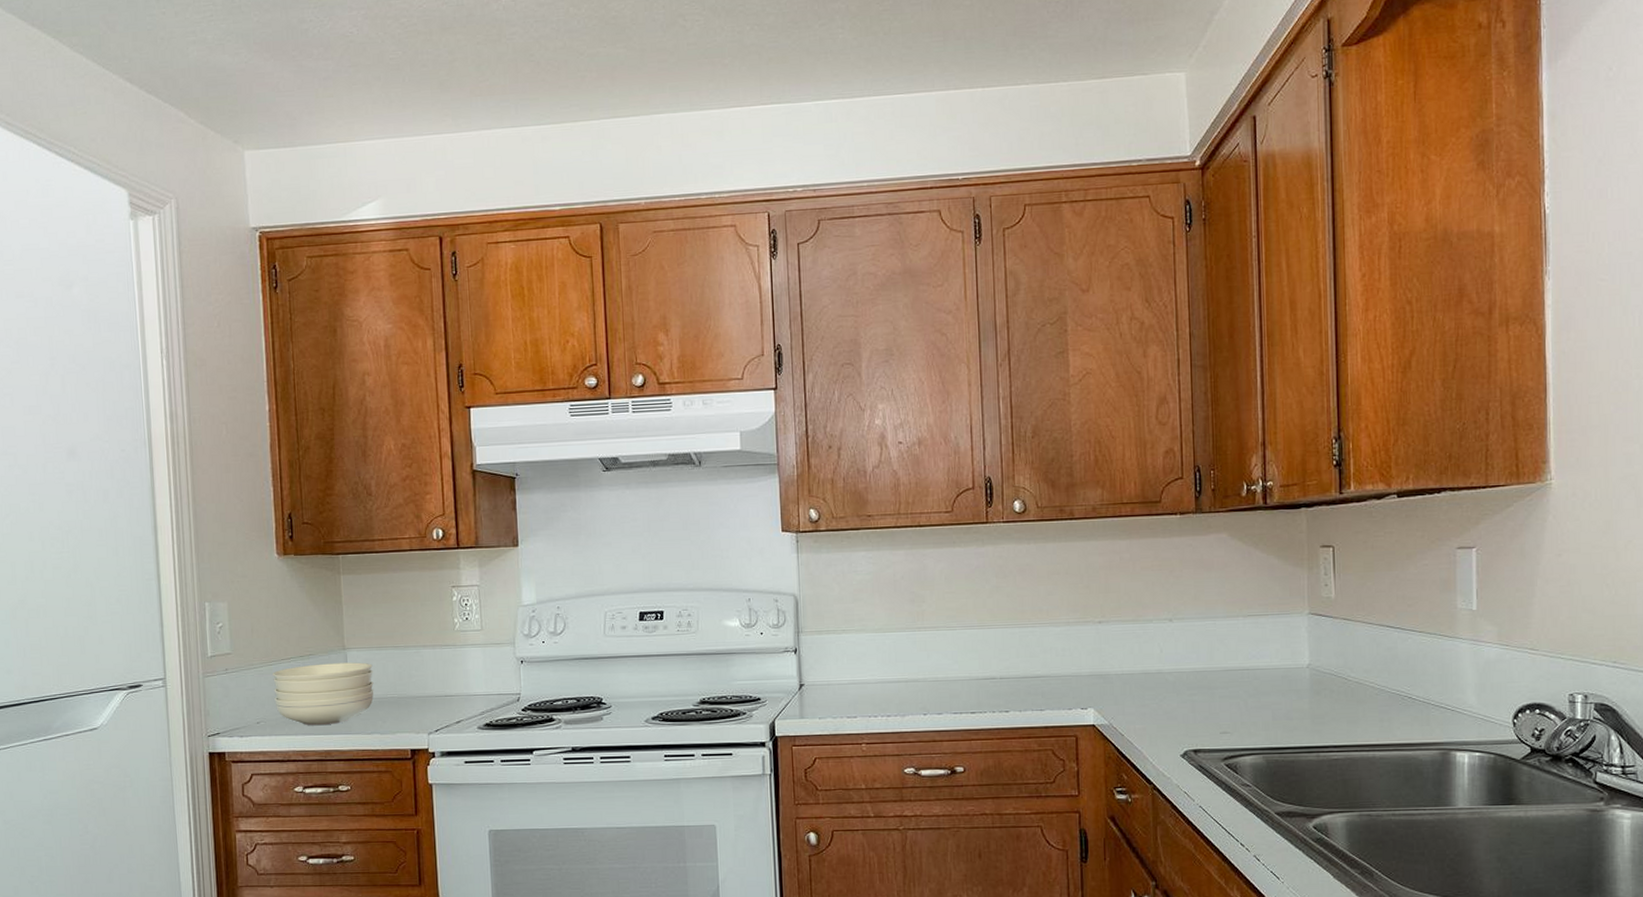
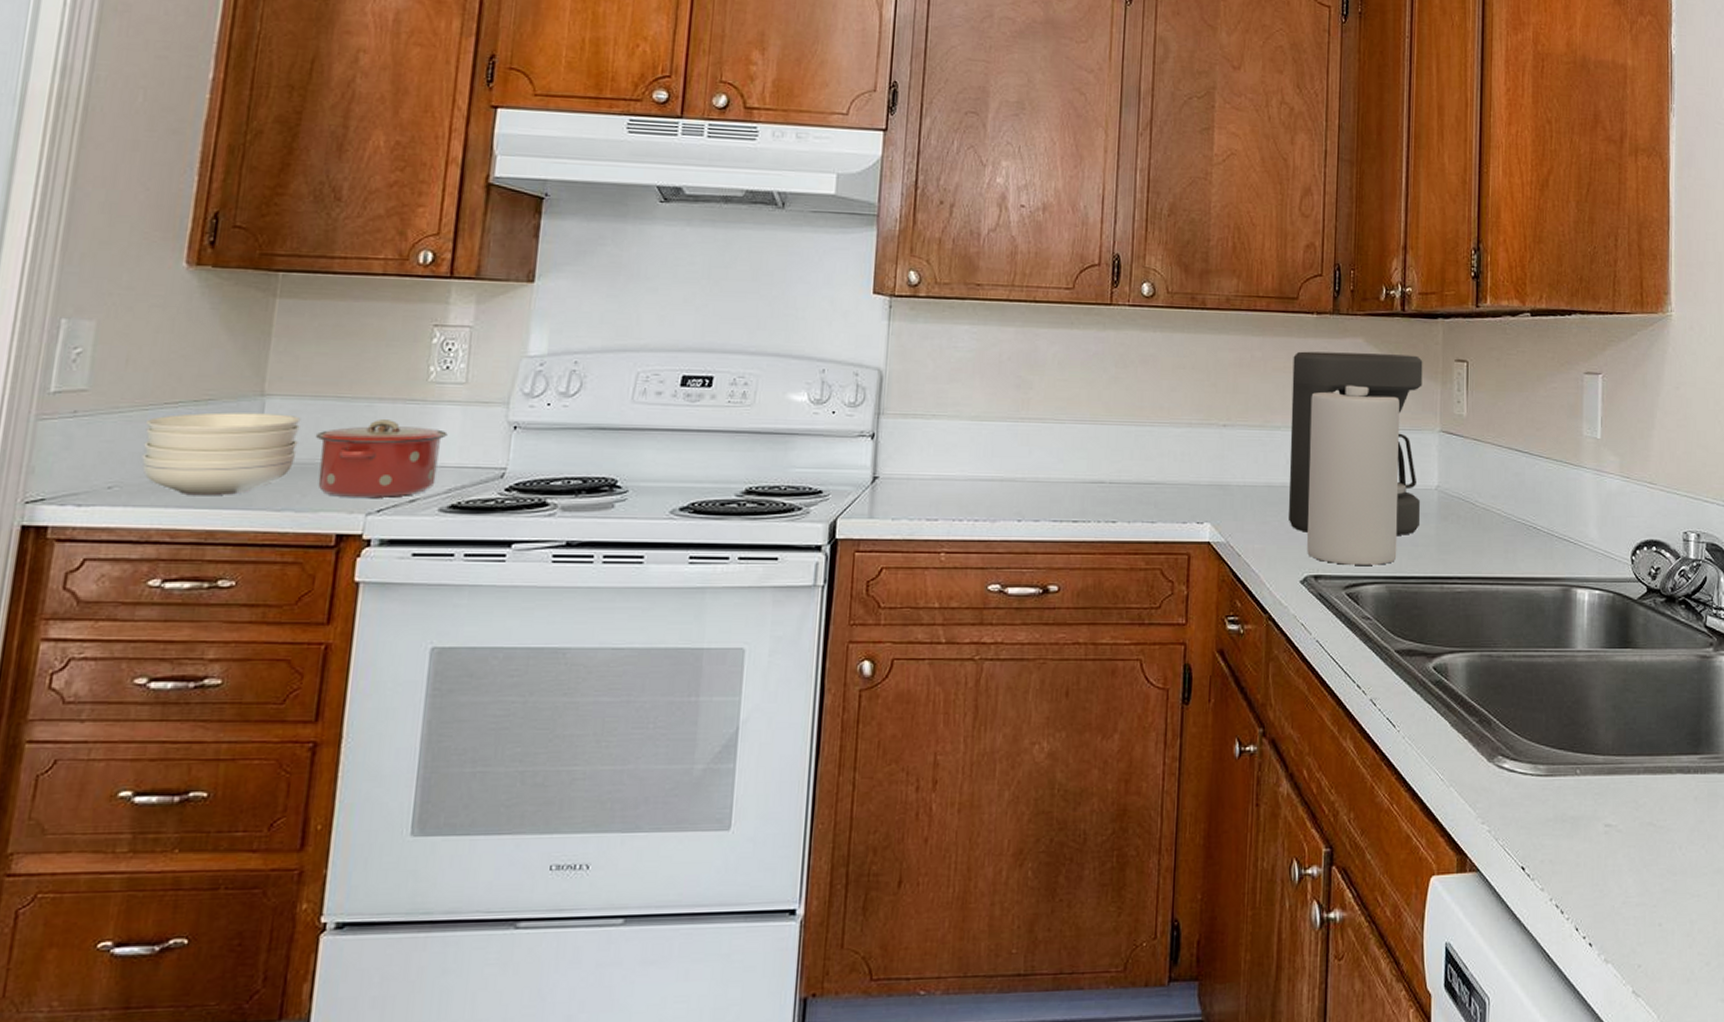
casserole: none [384,662,475,722] -> present [315,420,448,499]
coffee maker: none [1160,545,1293,712] -> present [1289,351,1423,535]
paper towel holder: none [1179,577,1272,739] -> present [1307,385,1400,565]

